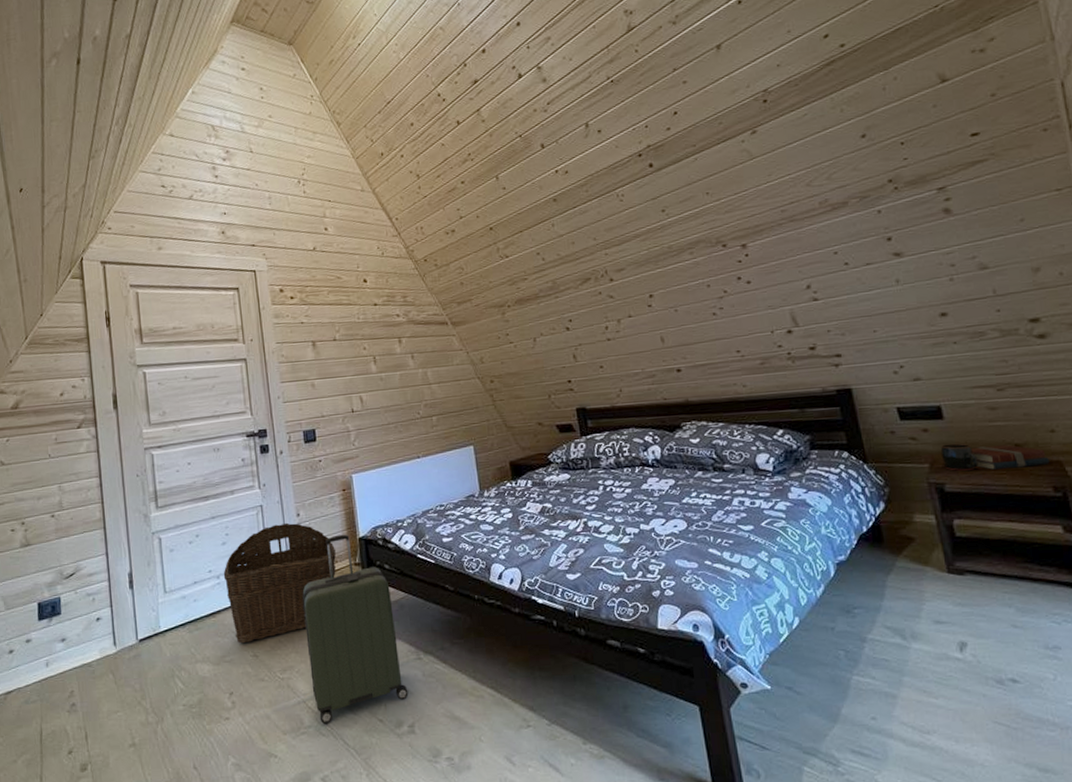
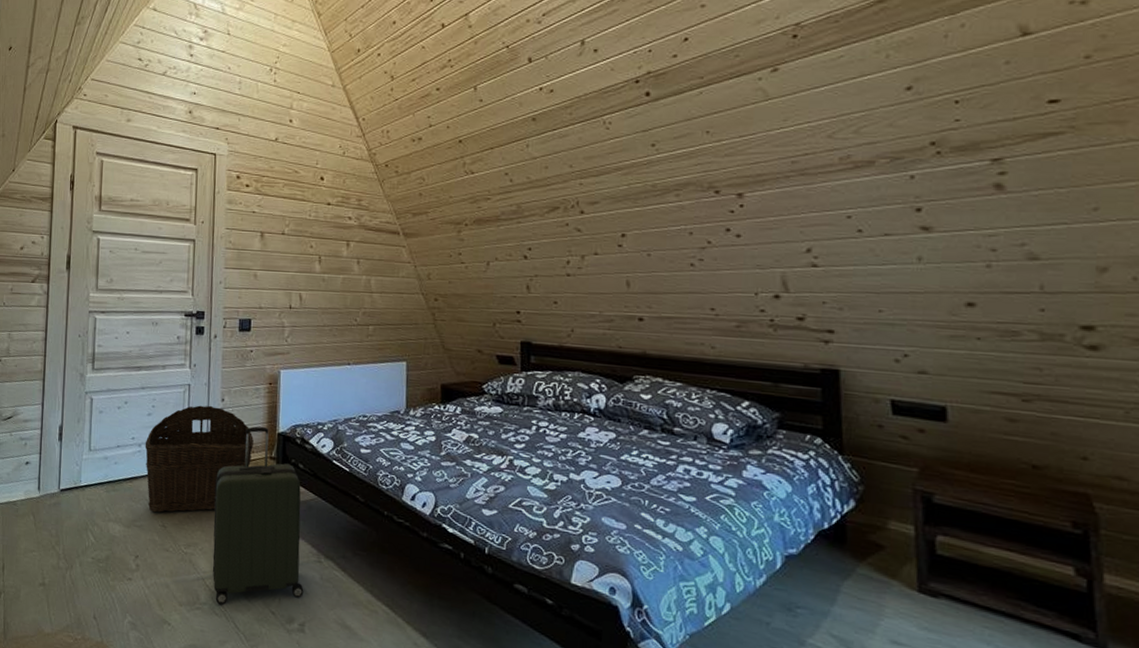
mug: present [941,443,979,471] -> none [936,450,981,485]
books: present [971,445,1050,470] -> none [974,459,1074,495]

